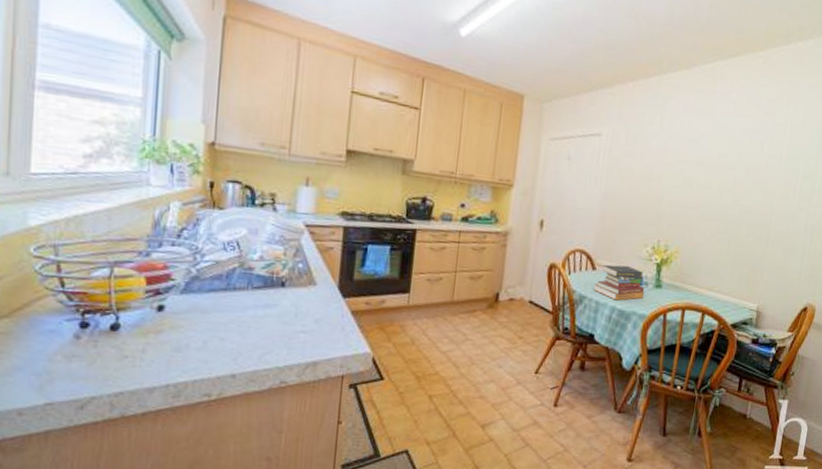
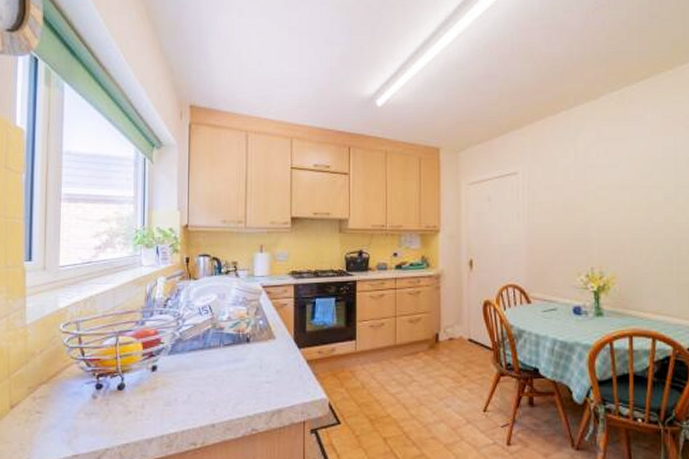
books: present [594,264,645,301] -> none [531,297,585,332]

